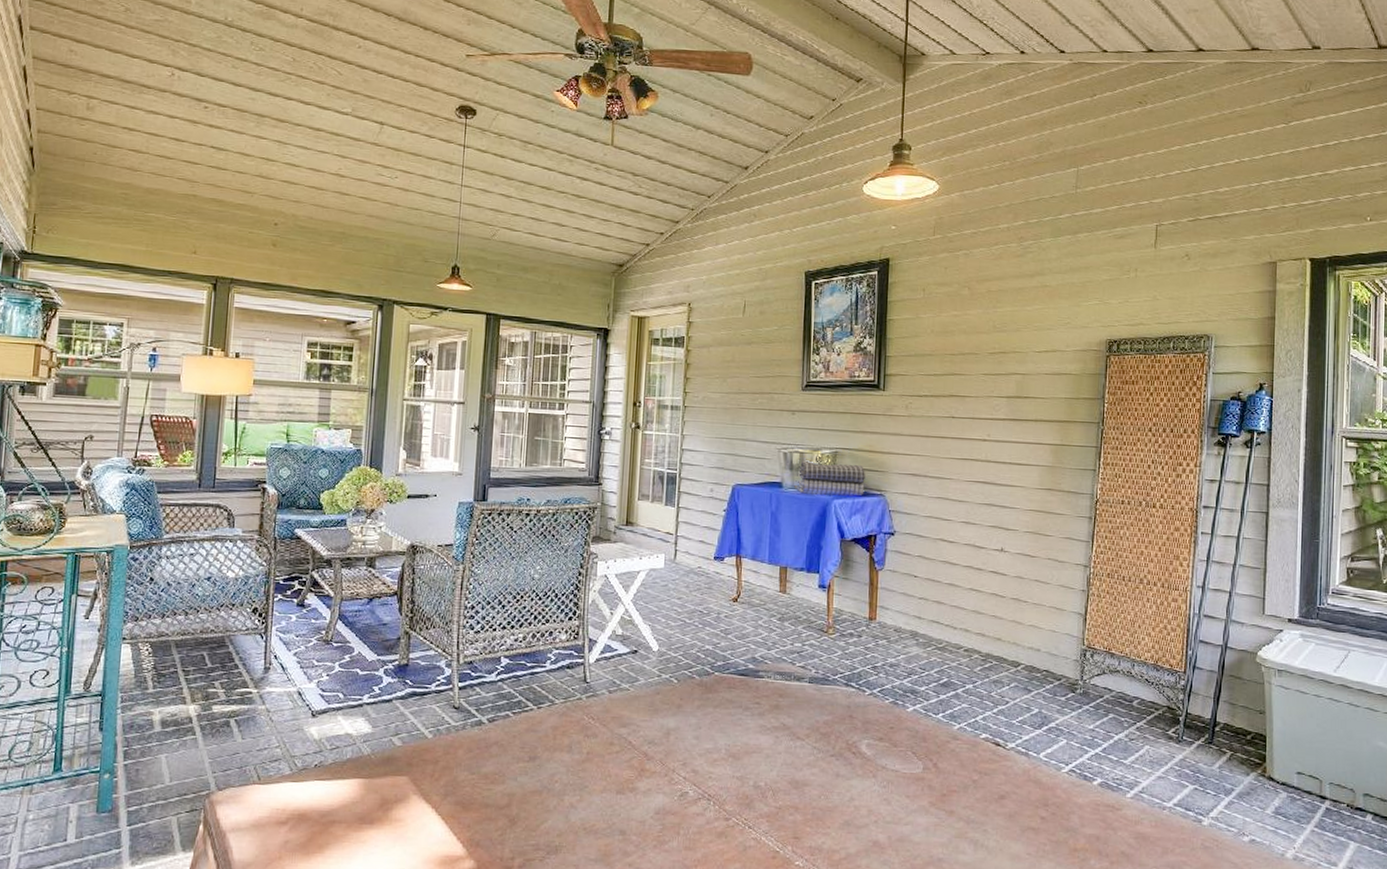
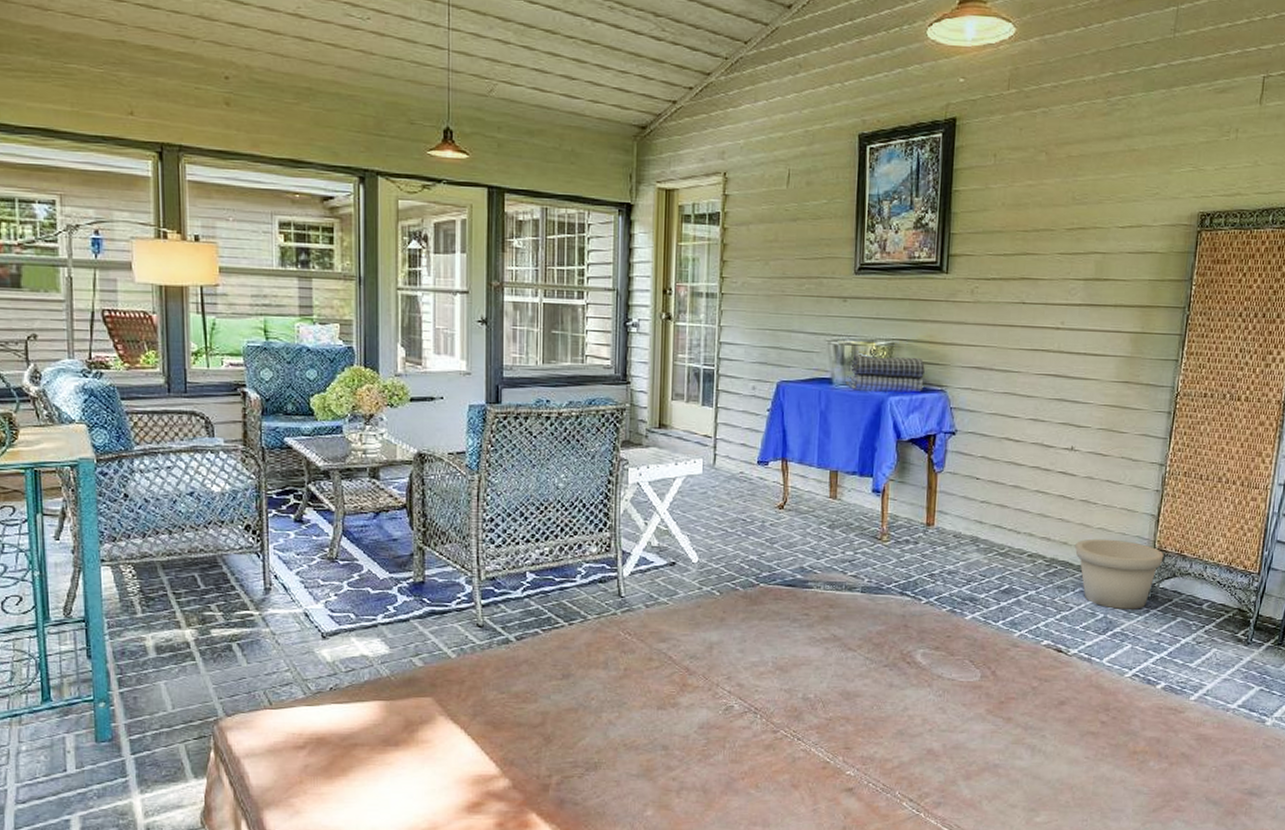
pot: none [1008,635,1093,705] -> present [1074,538,1164,609]

